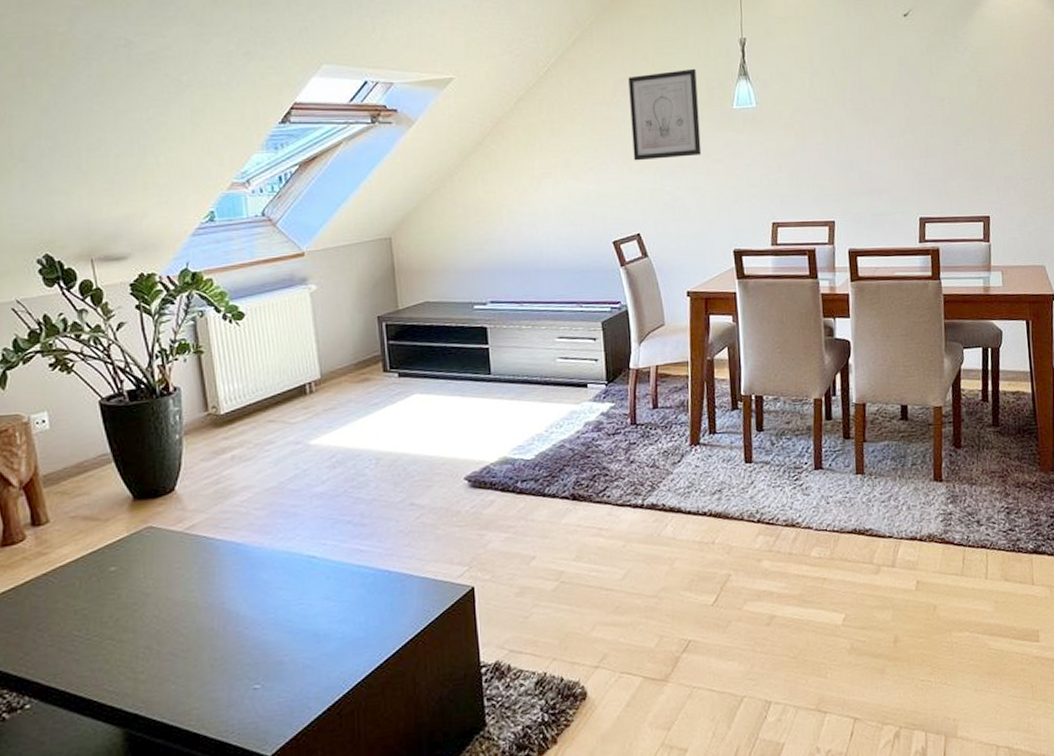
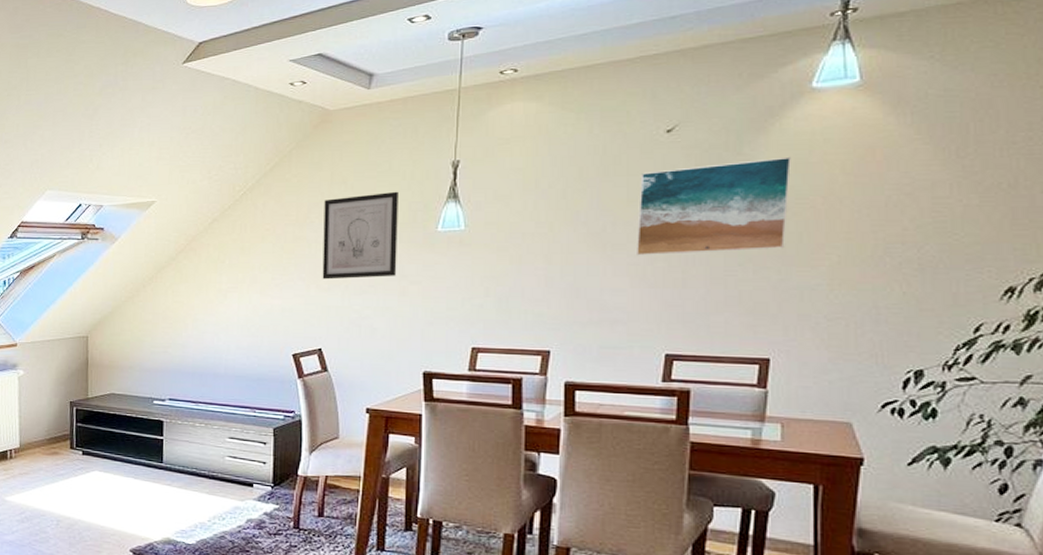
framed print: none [888,40,992,129] -> present [635,156,791,256]

